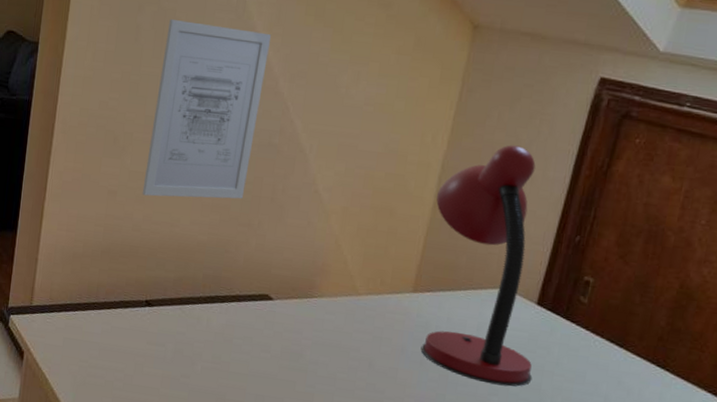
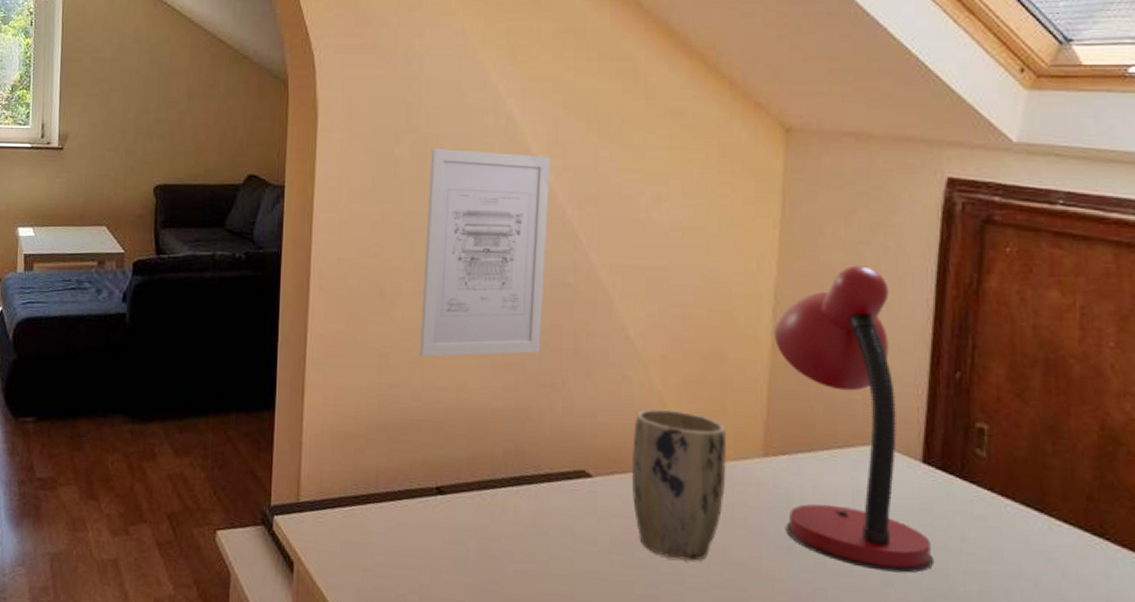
plant pot: none [303,250,386,369] -> present [631,409,726,562]

